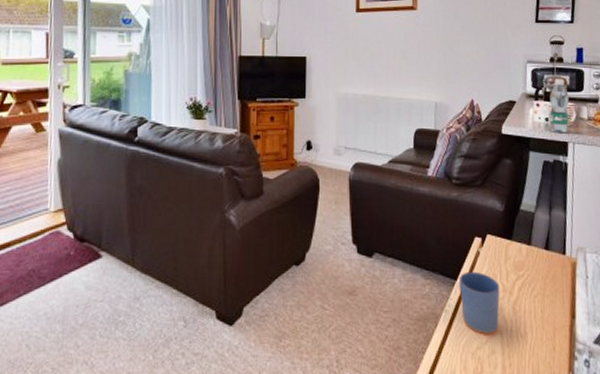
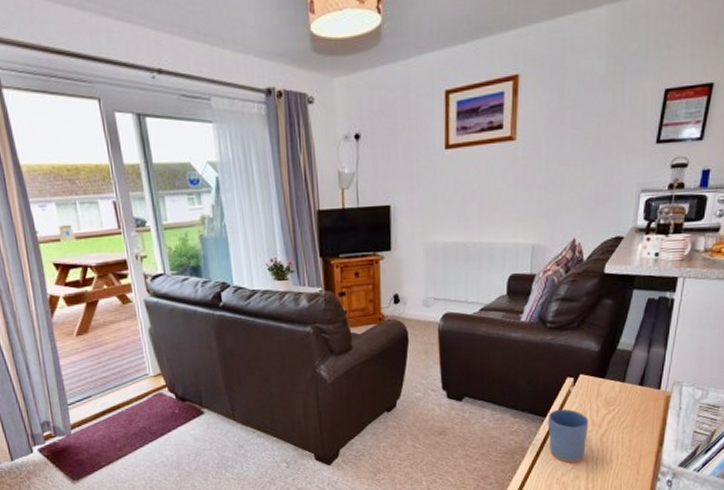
bottle: present [549,79,569,134] -> none [659,207,686,268]

